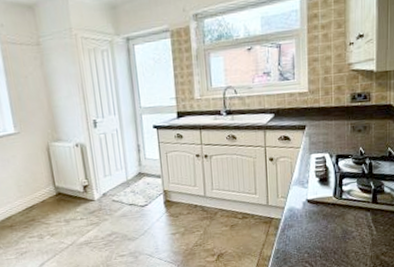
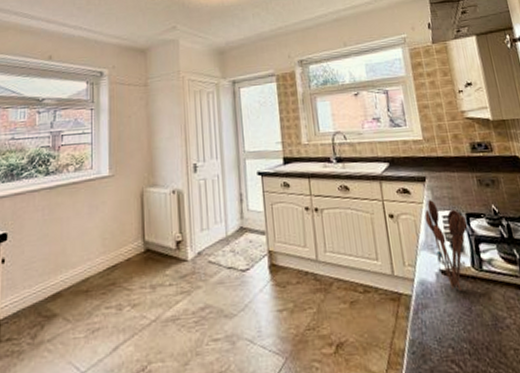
utensil holder: none [300,145,336,215] -> present [424,200,467,292]

